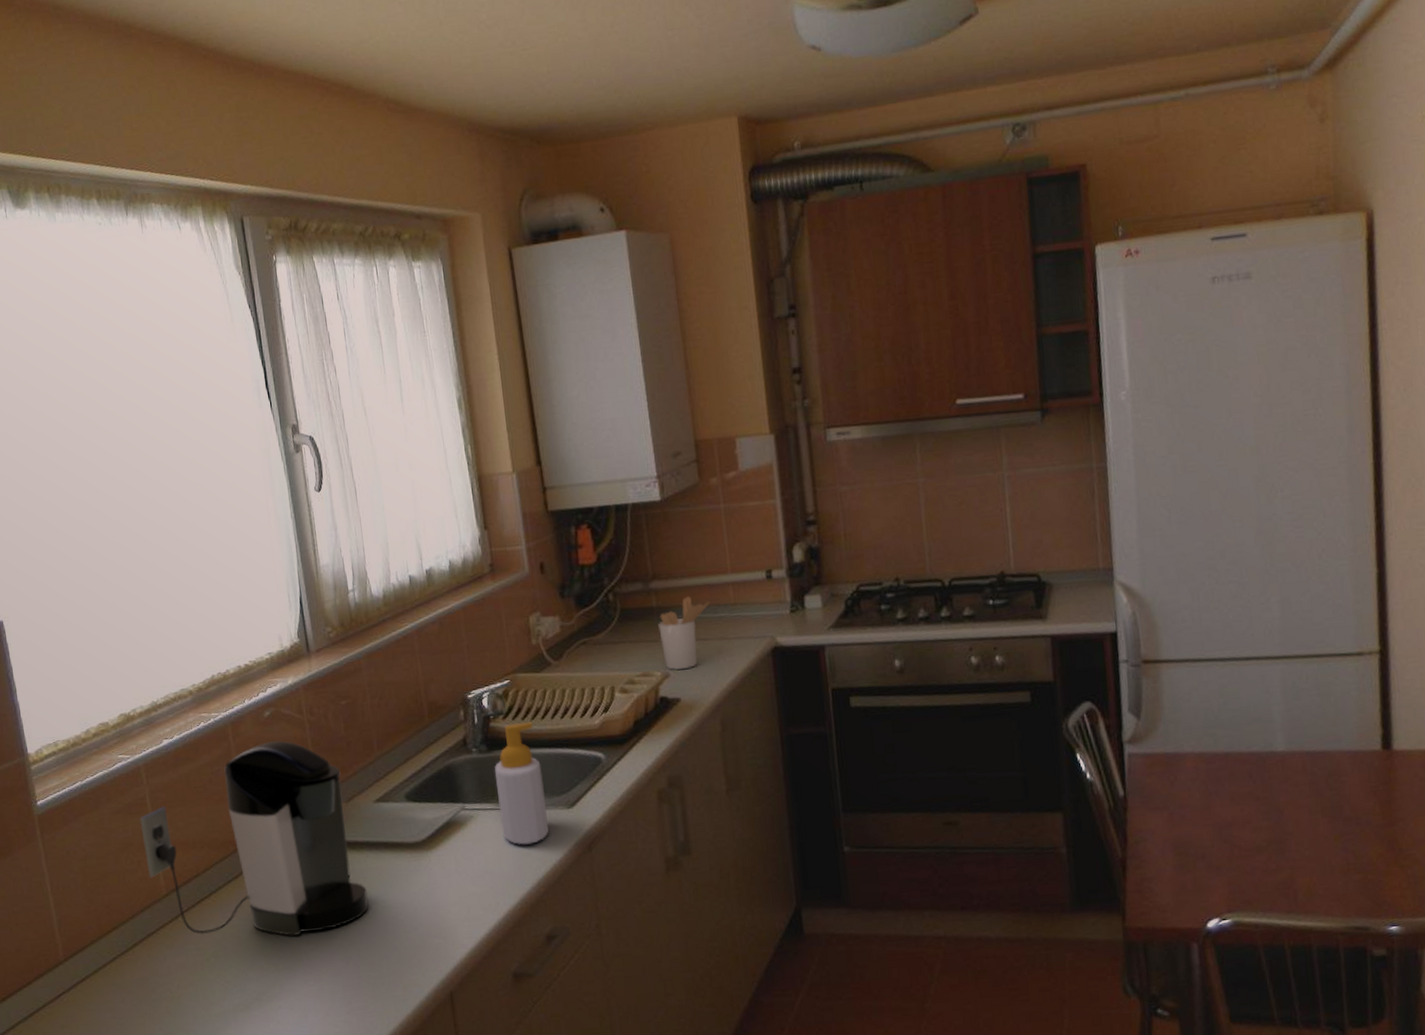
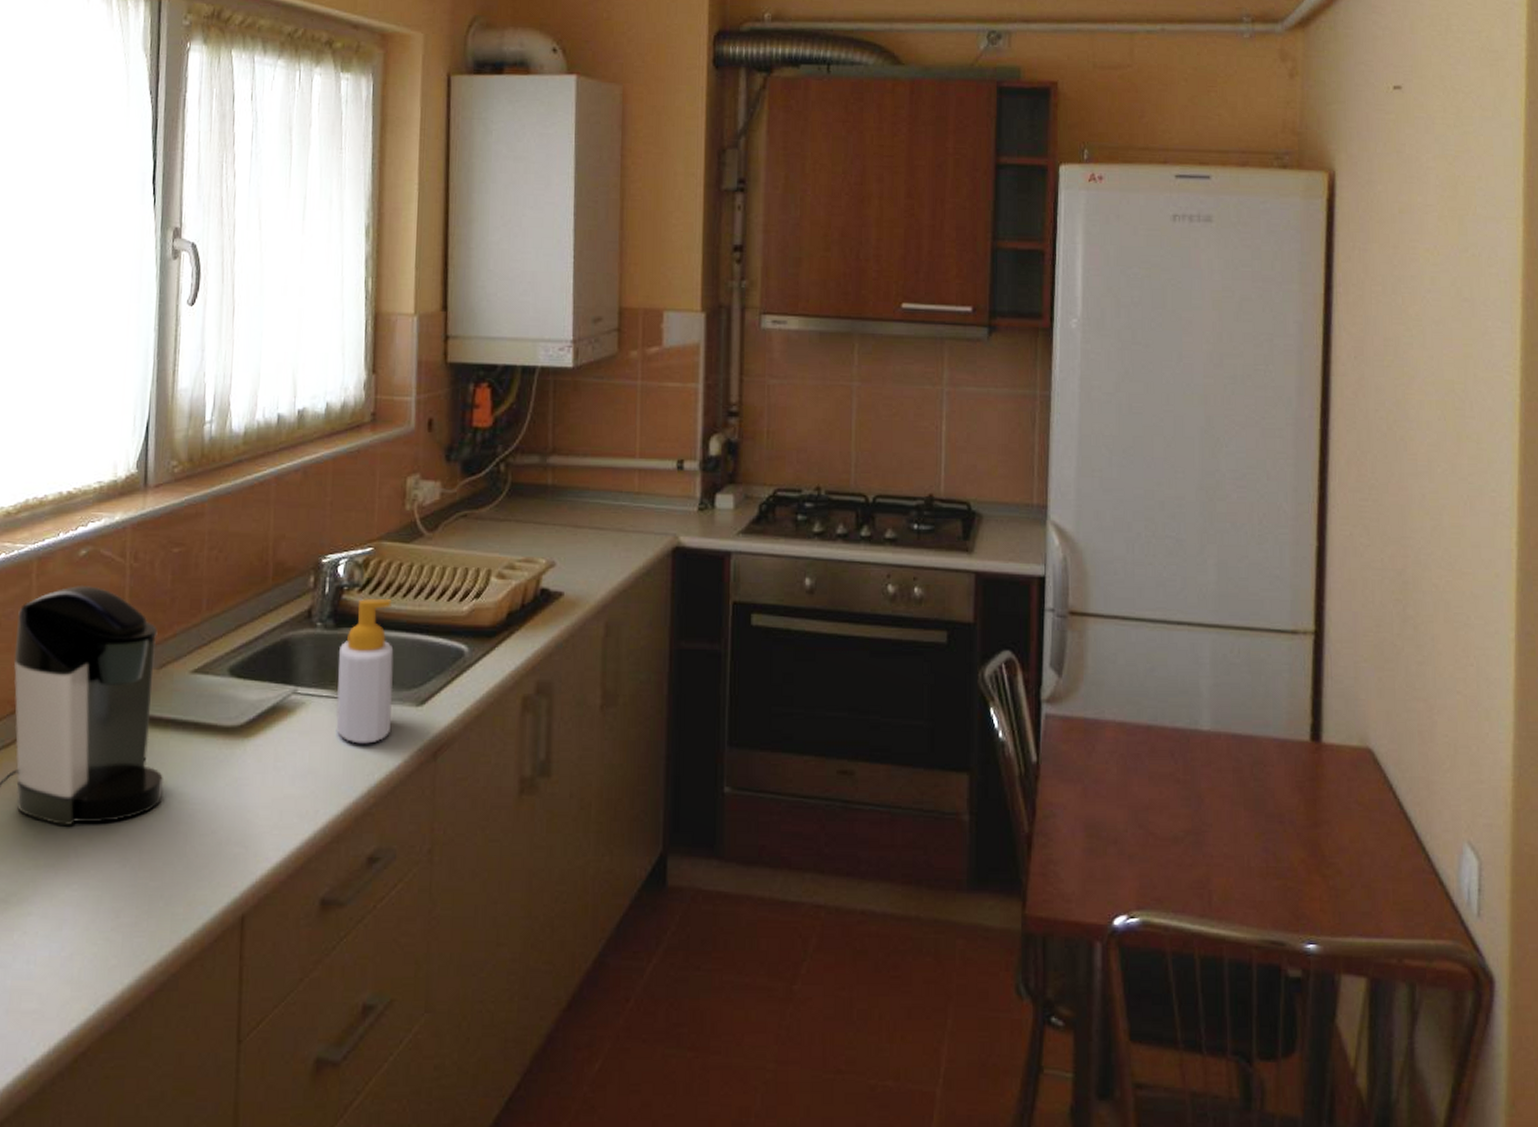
utensil holder: present [658,597,710,671] -> none [550,478,612,560]

